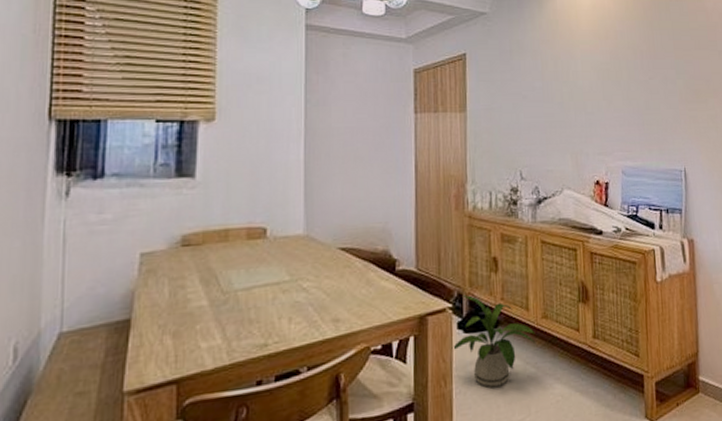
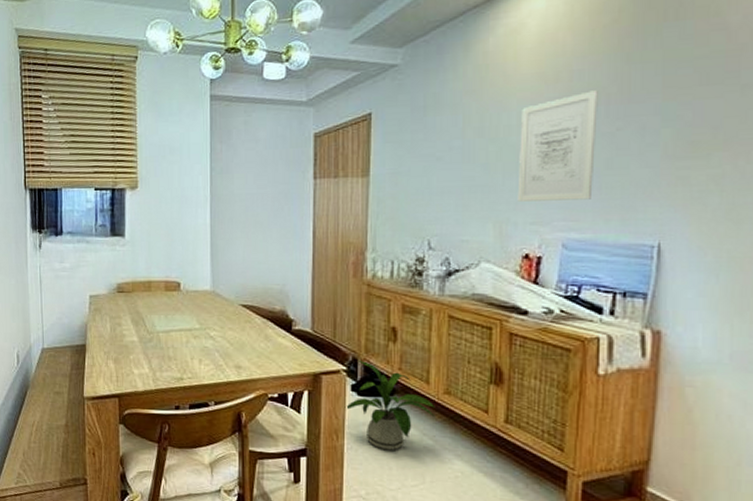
wall art: none [584,47,639,135] -> present [517,90,598,202]

